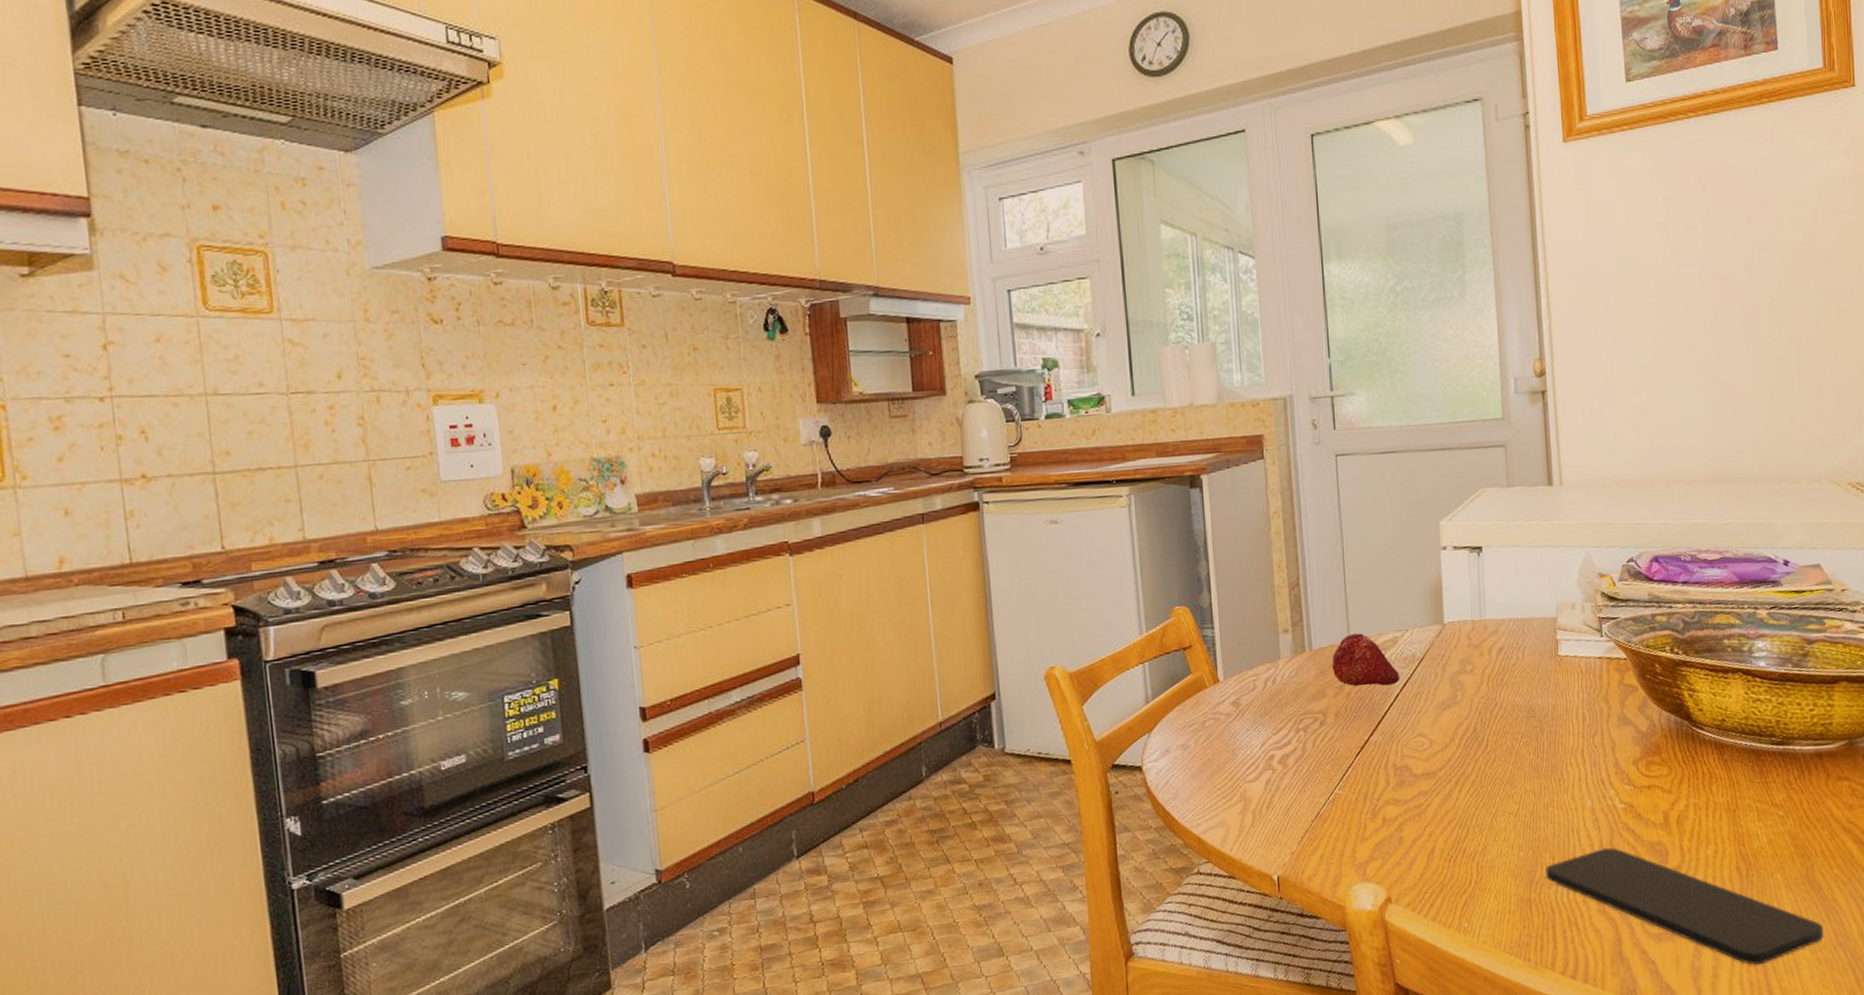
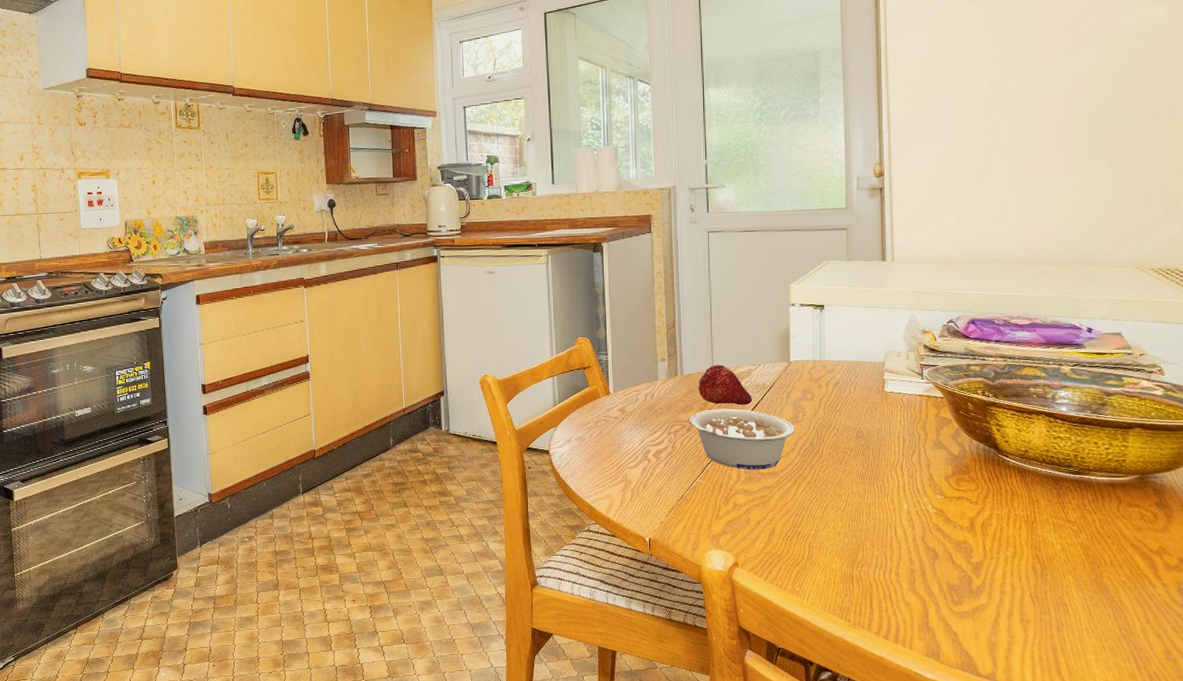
legume: none [1323,691,1455,772] -> present [690,409,796,470]
smartphone: present [1545,847,1824,965] -> none [865,542,1109,646]

